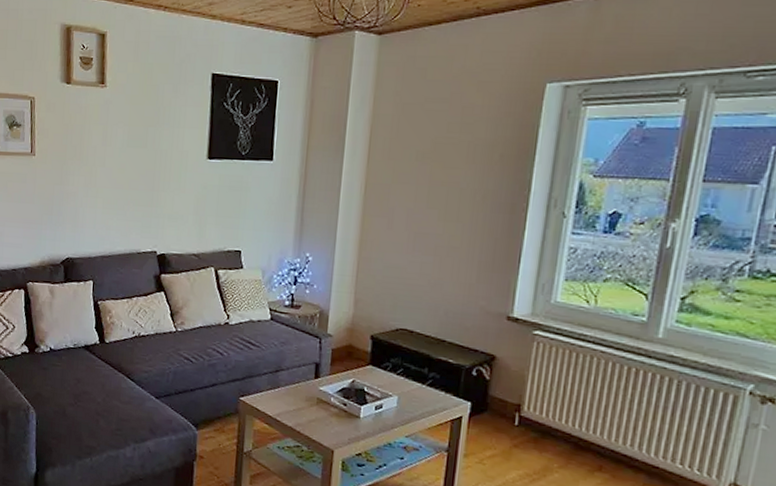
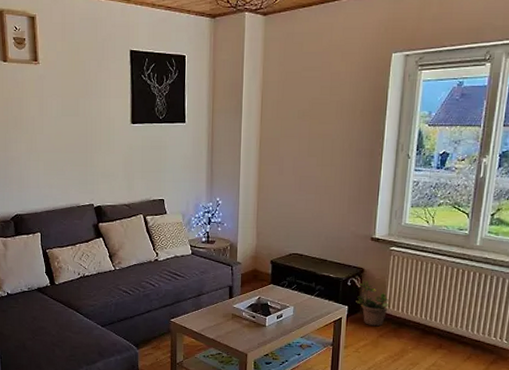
potted plant: none [482,371,529,433] -> present [356,280,389,327]

